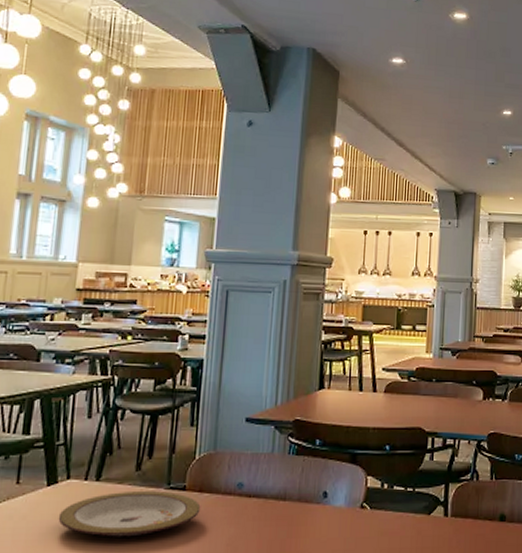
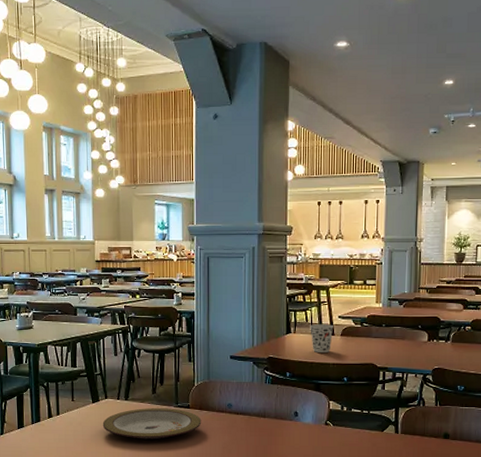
cup: none [348,378,375,414] -> present [310,324,333,352]

